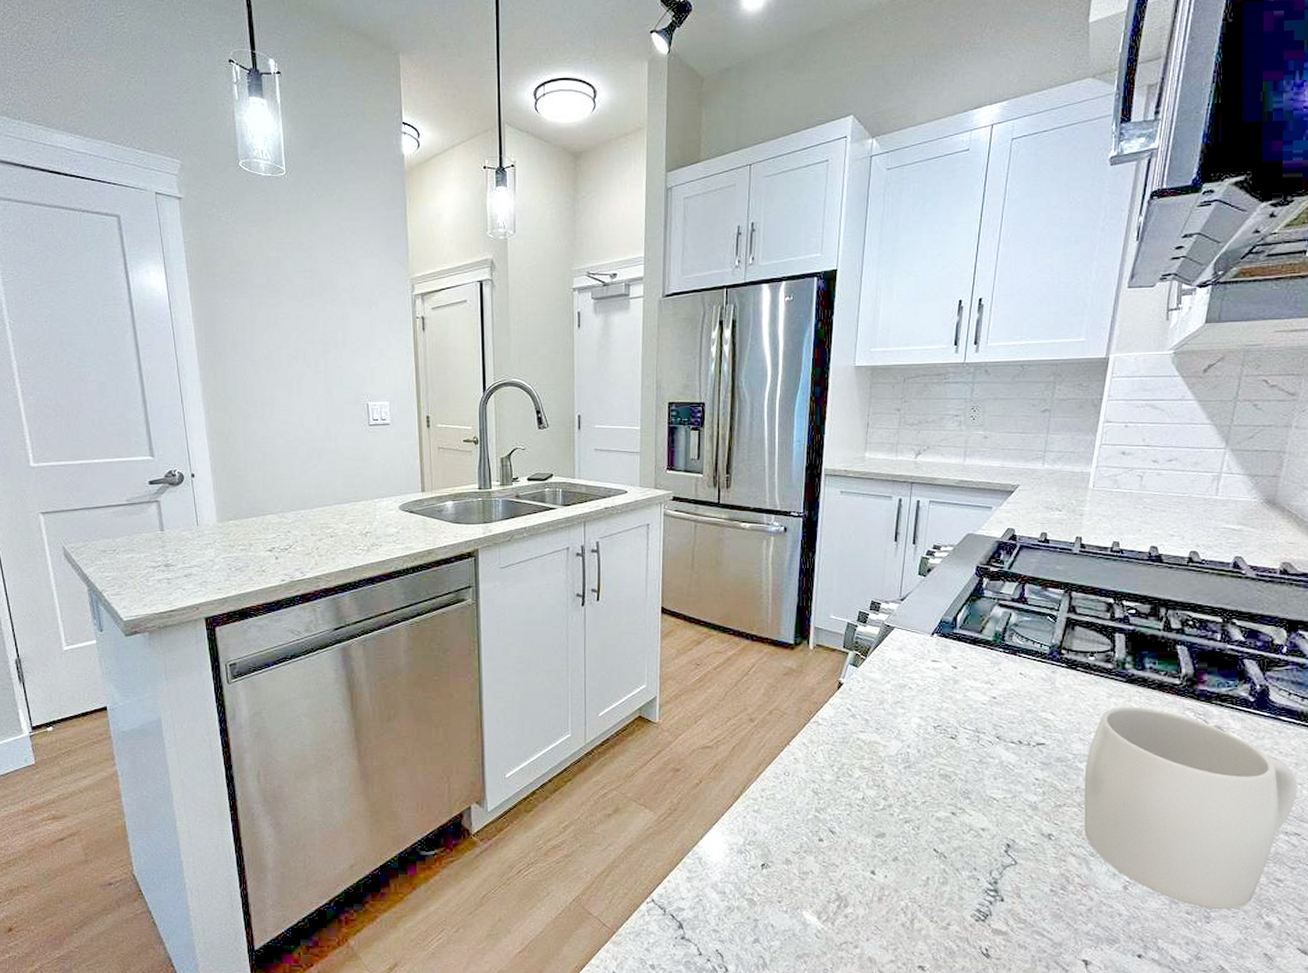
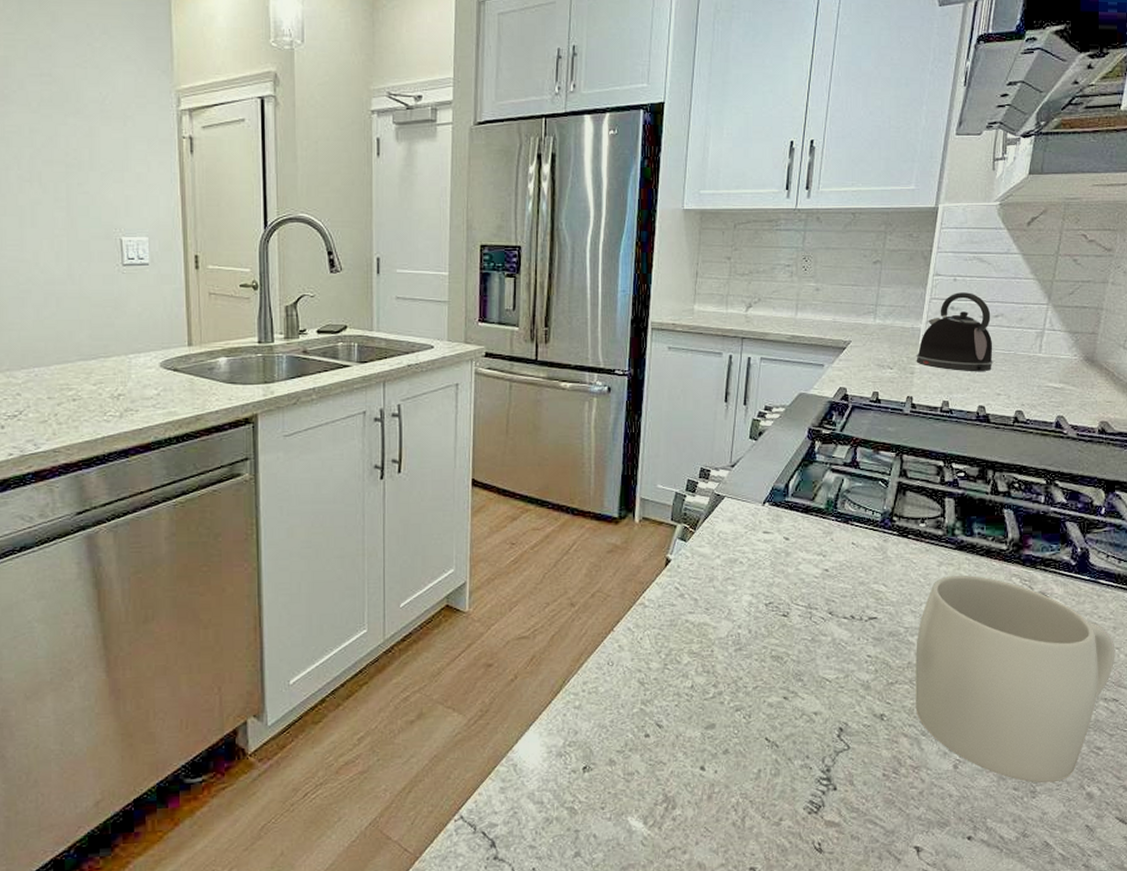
kettle: none [1085,438,1167,513] -> present [916,292,994,371]

